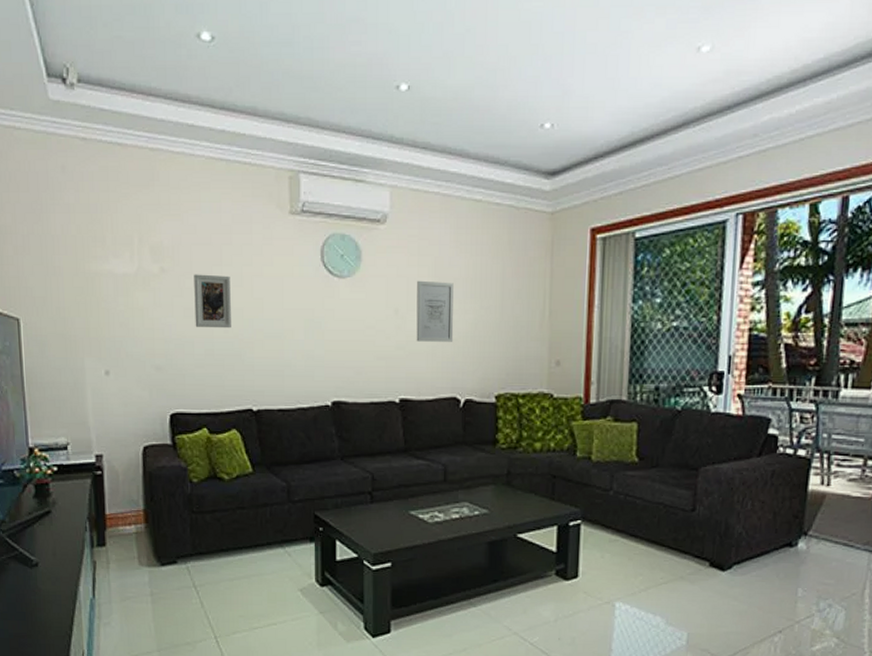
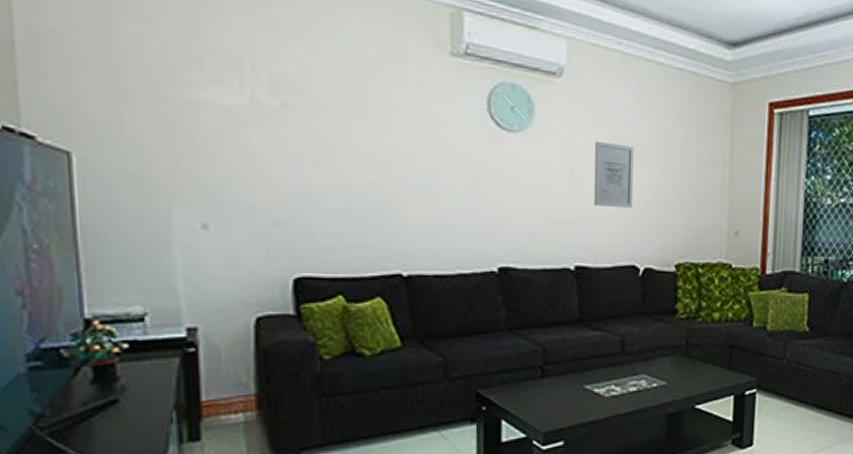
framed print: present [194,274,231,328] -> none [327,114,376,180]

